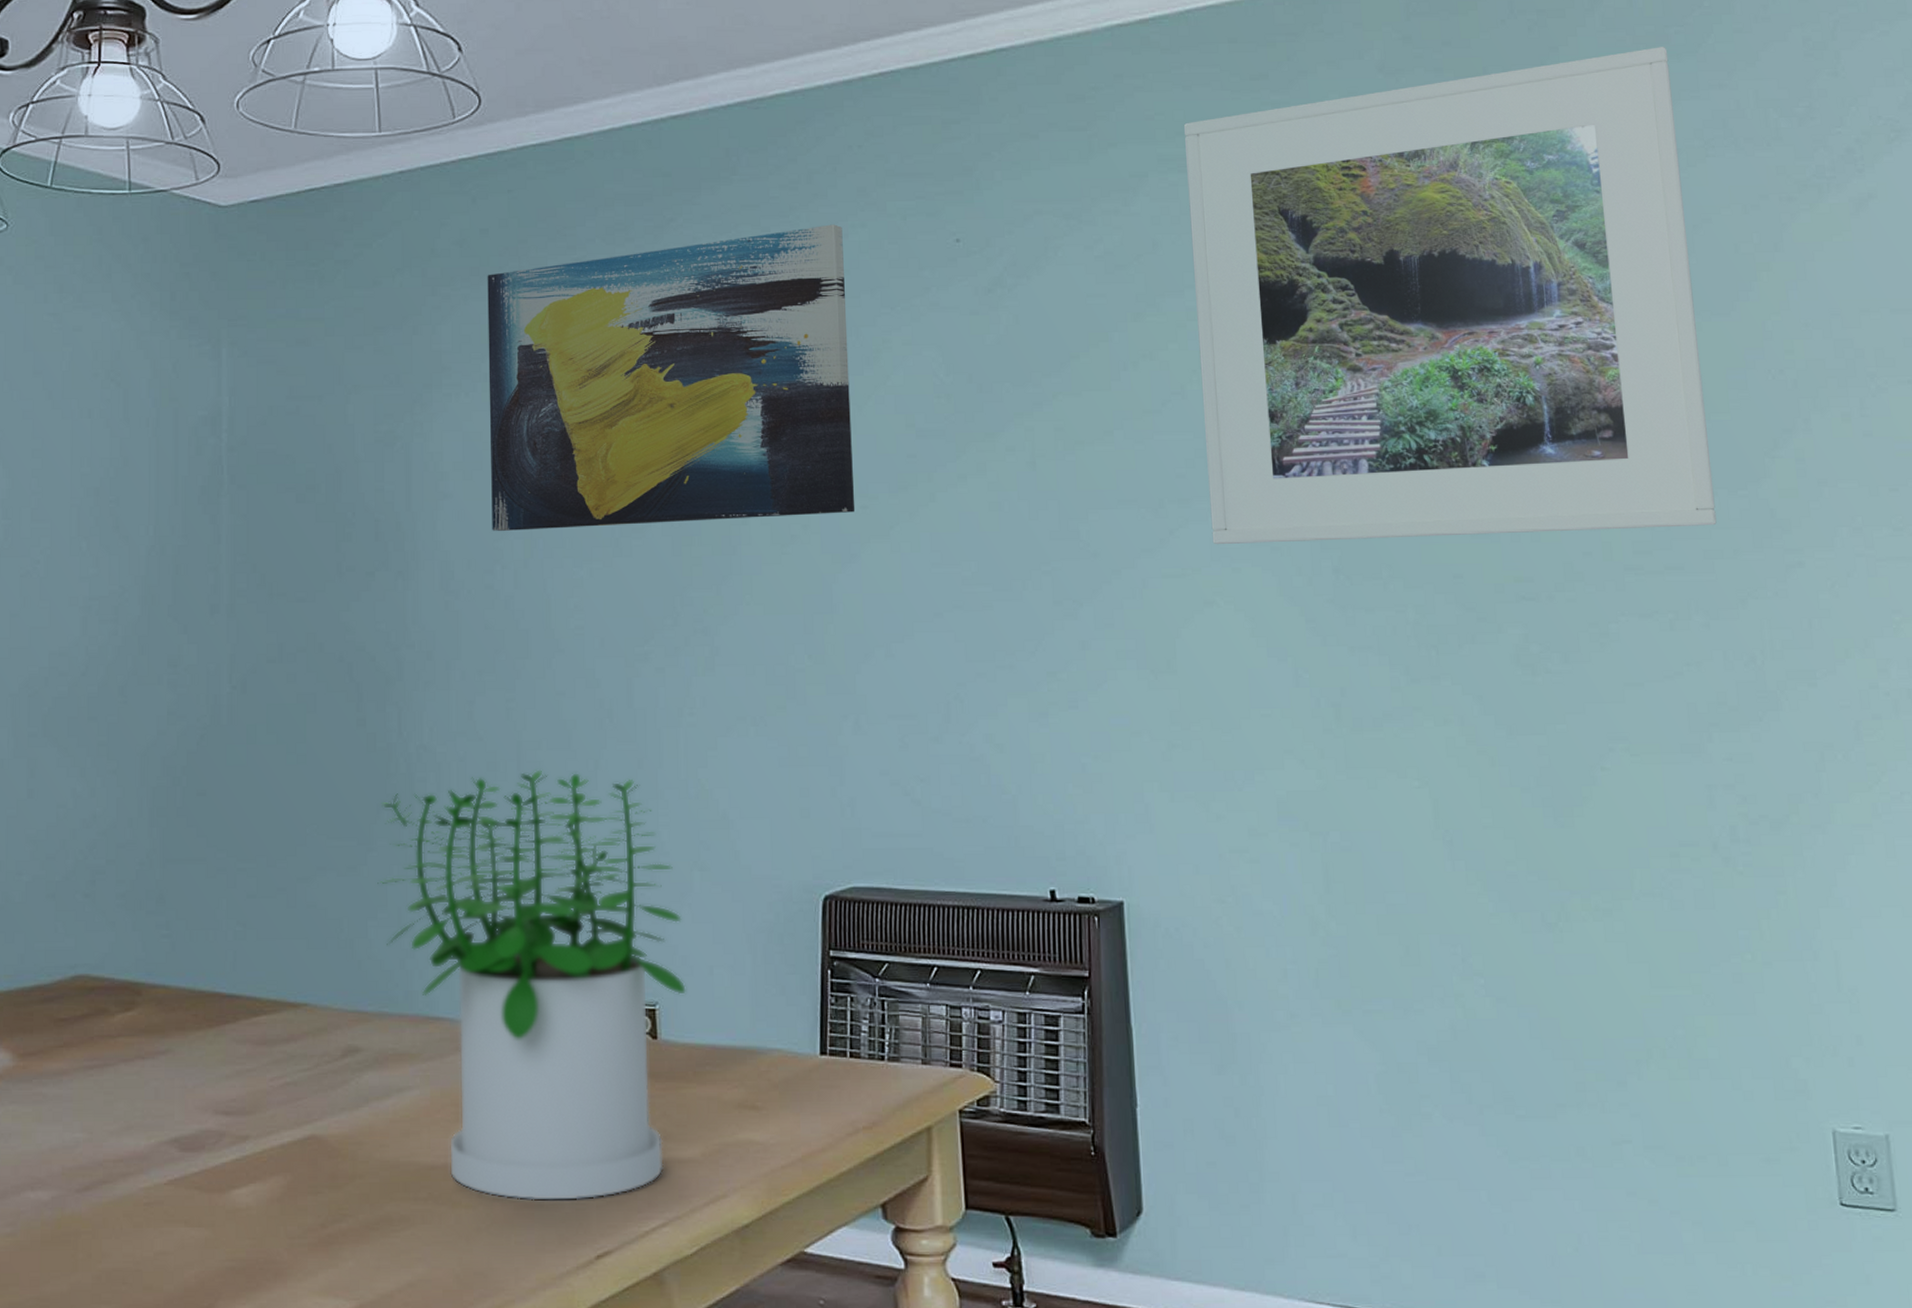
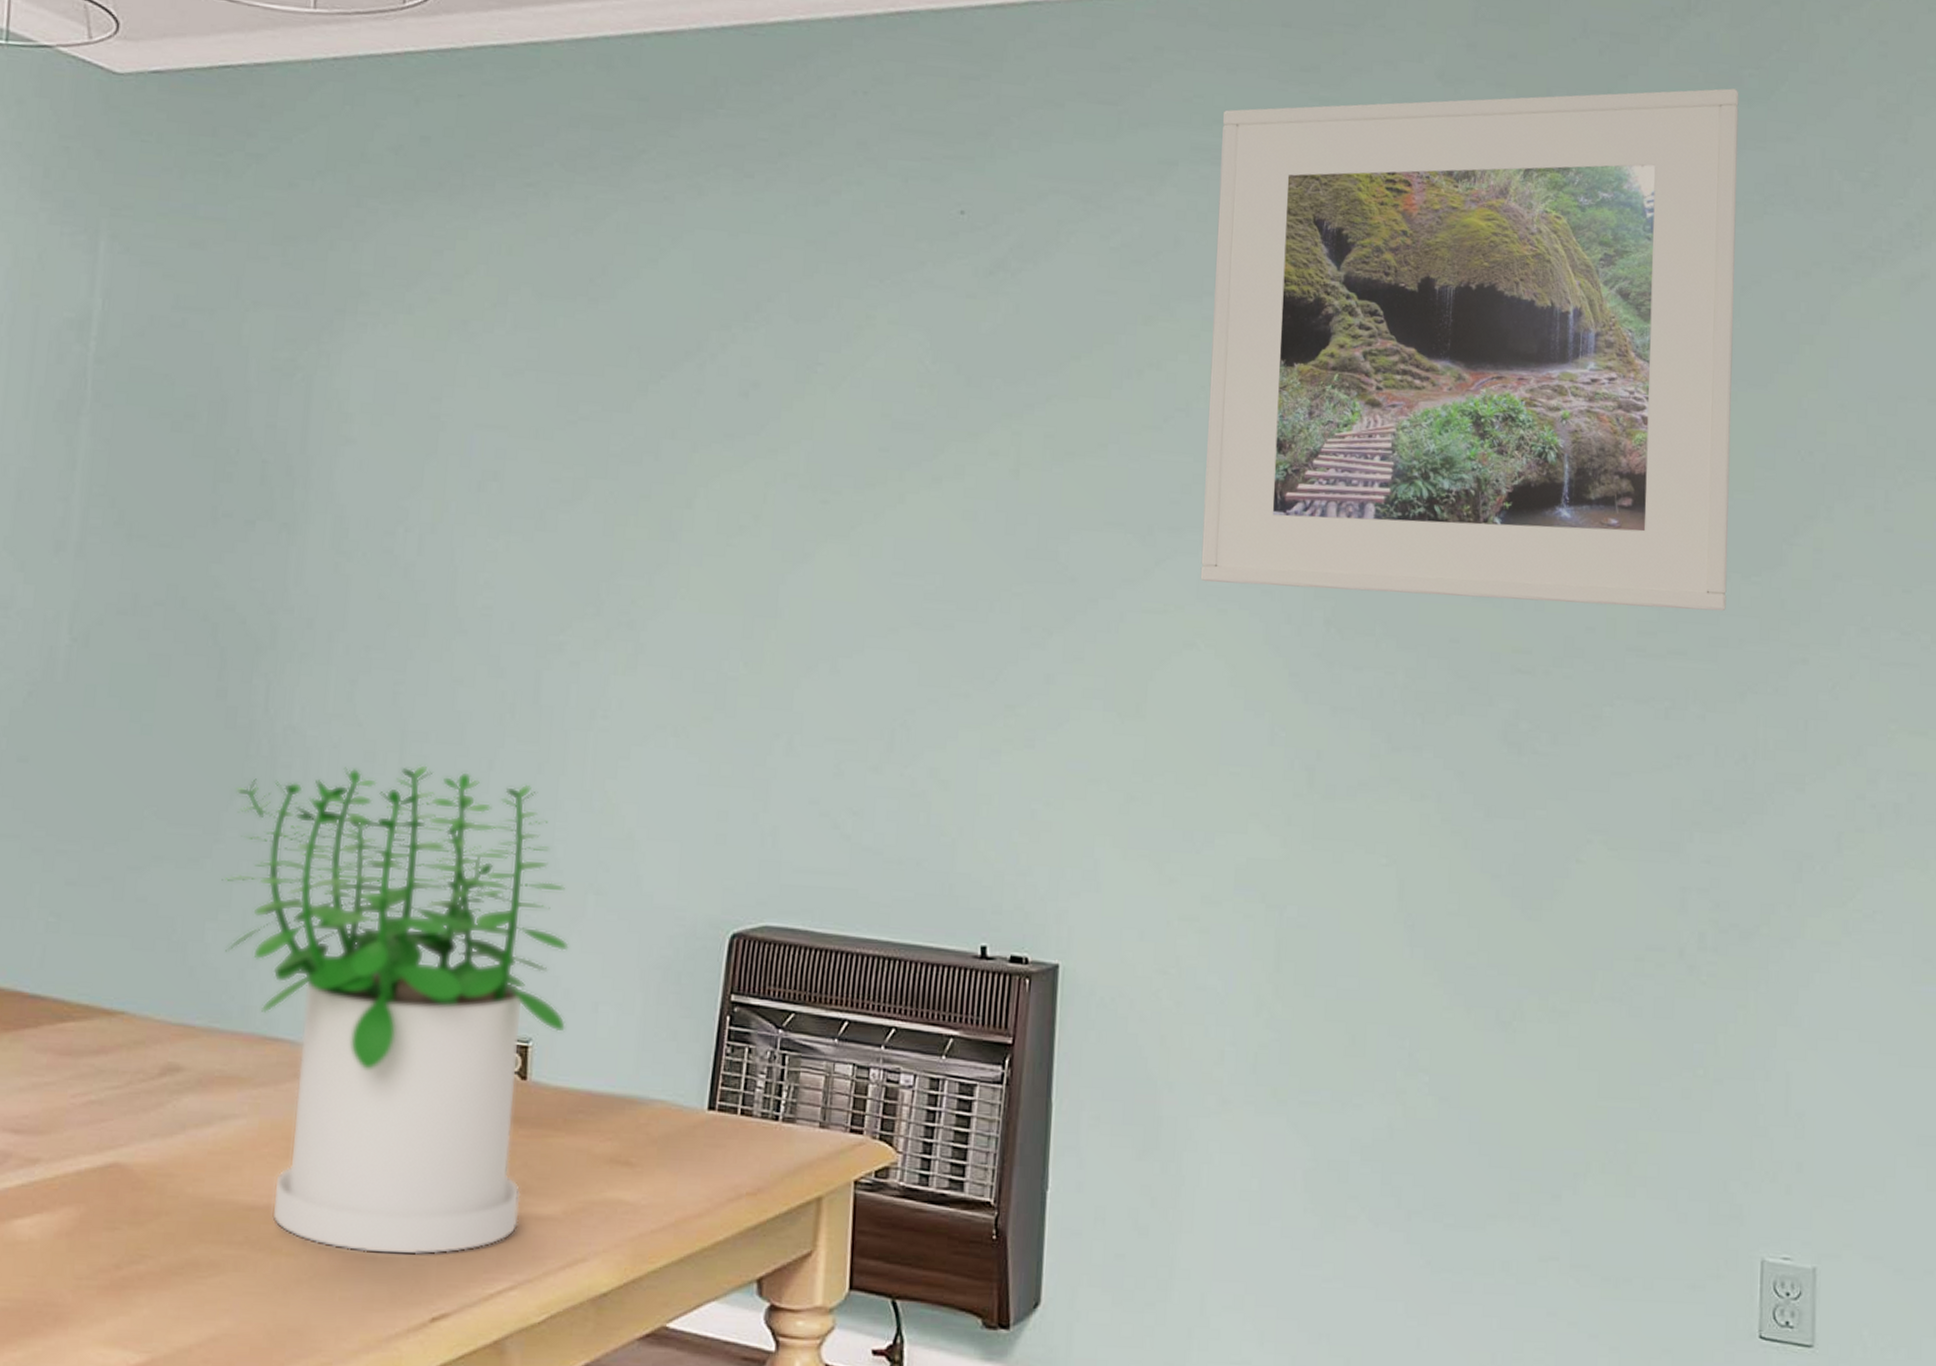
wall art: present [487,224,855,531] -> none [398,177,836,507]

